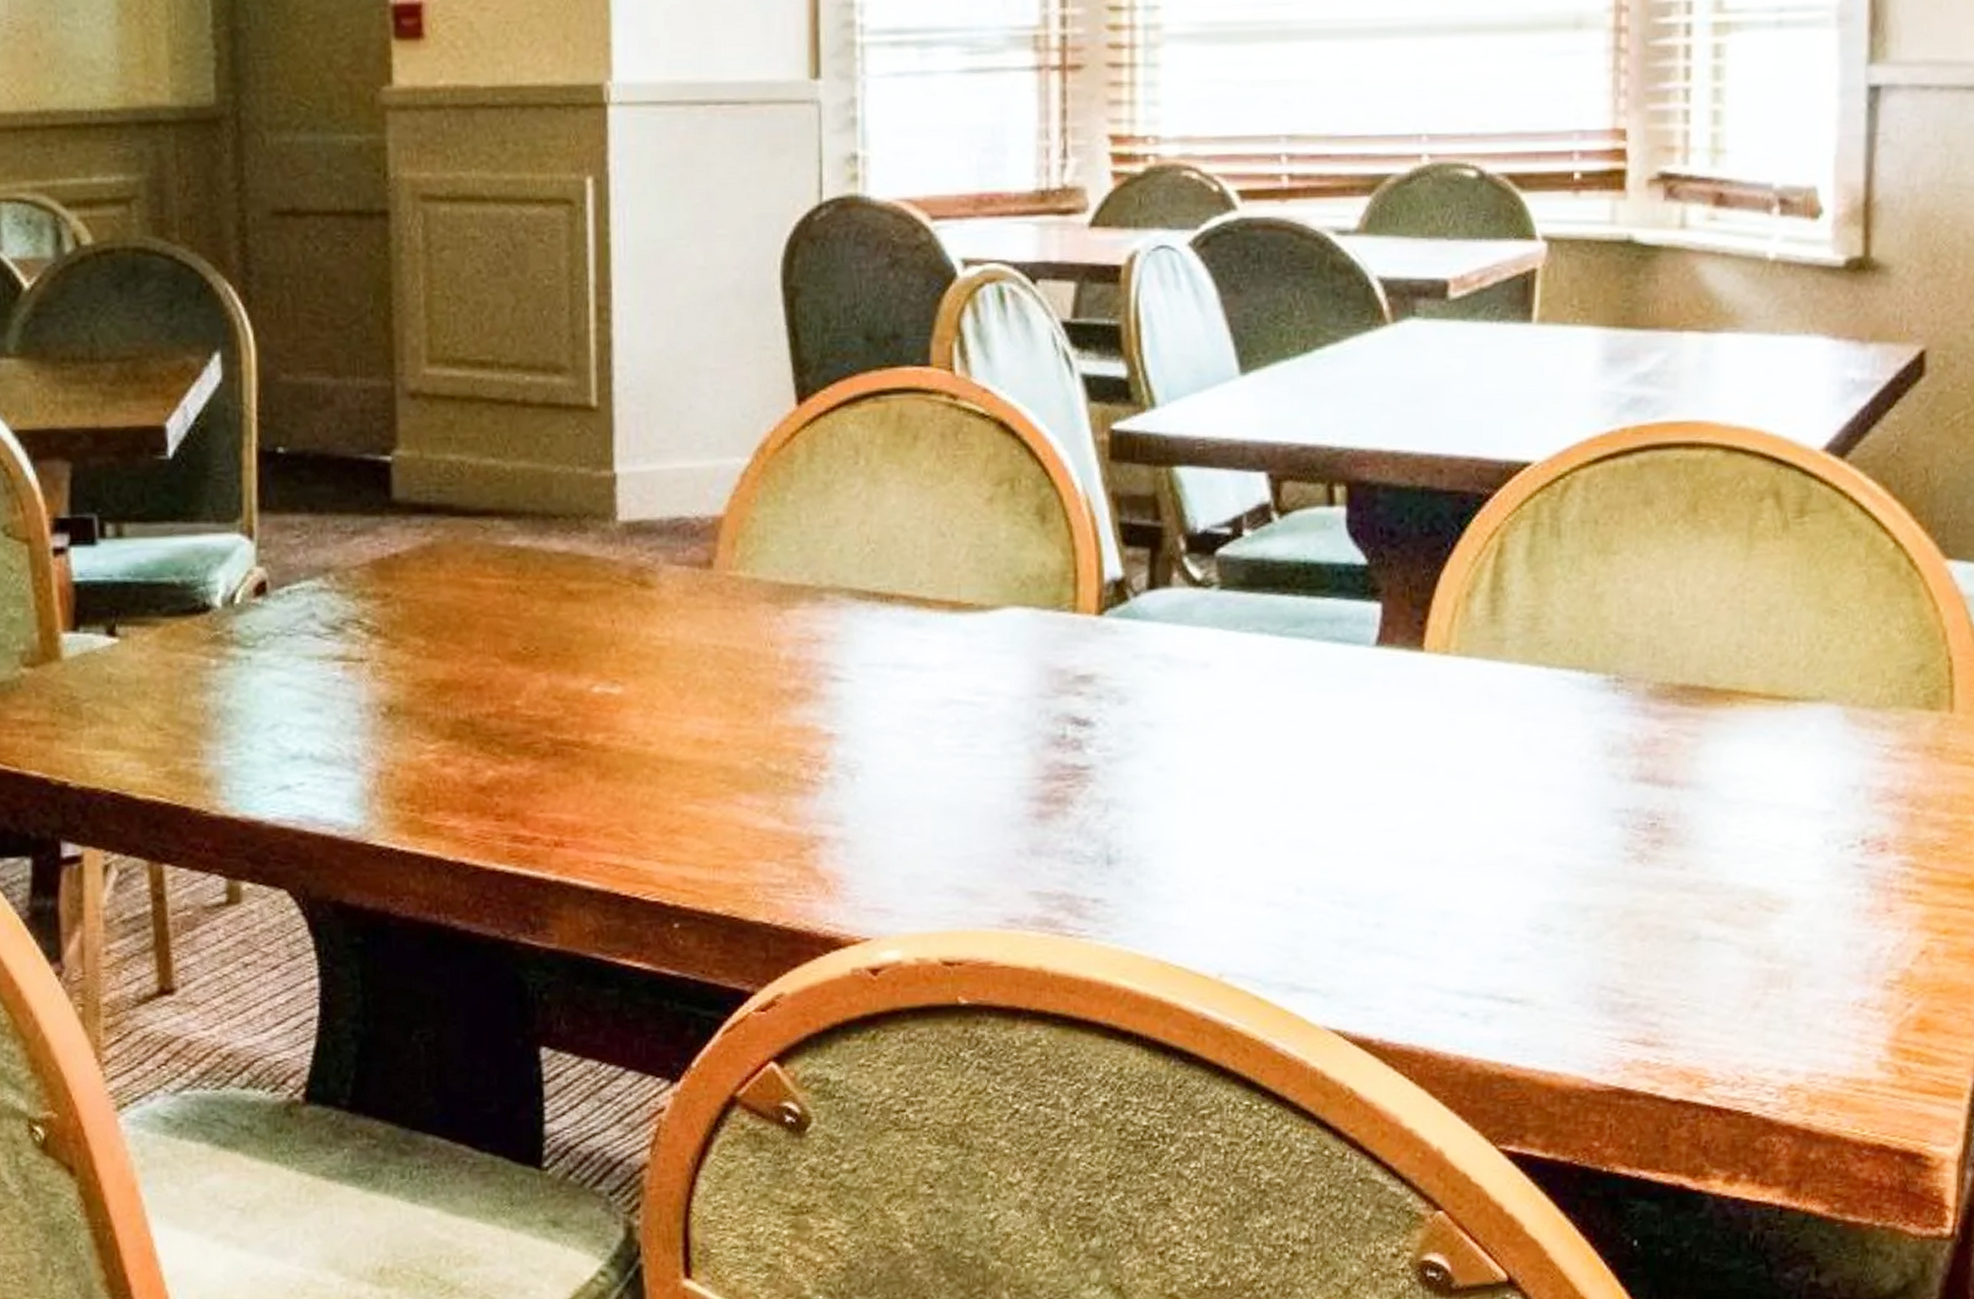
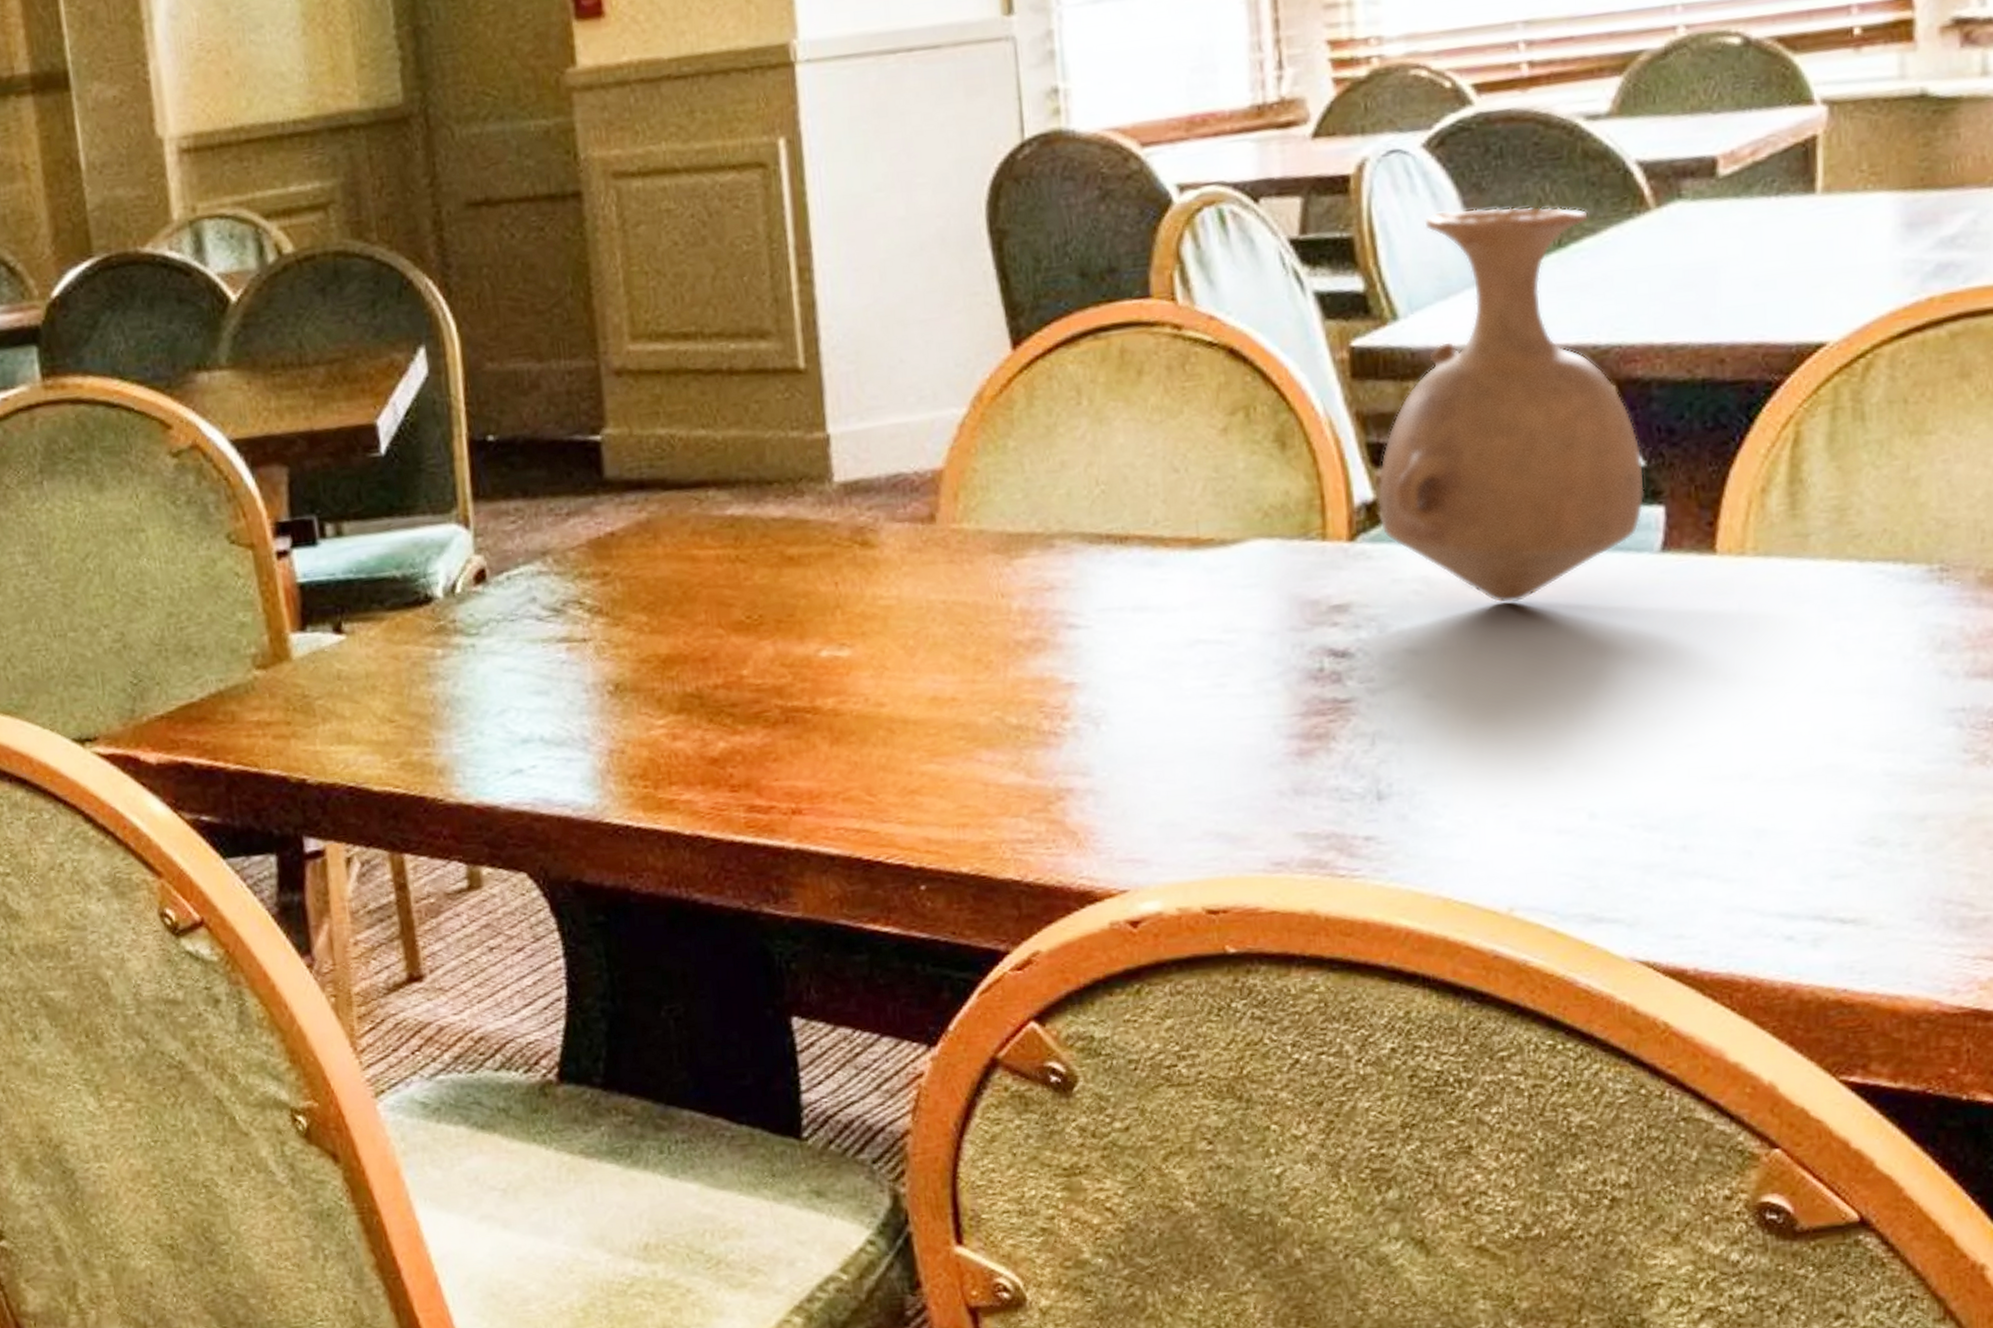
vase: none [1126,307,1365,685] -> present [1378,206,1645,604]

